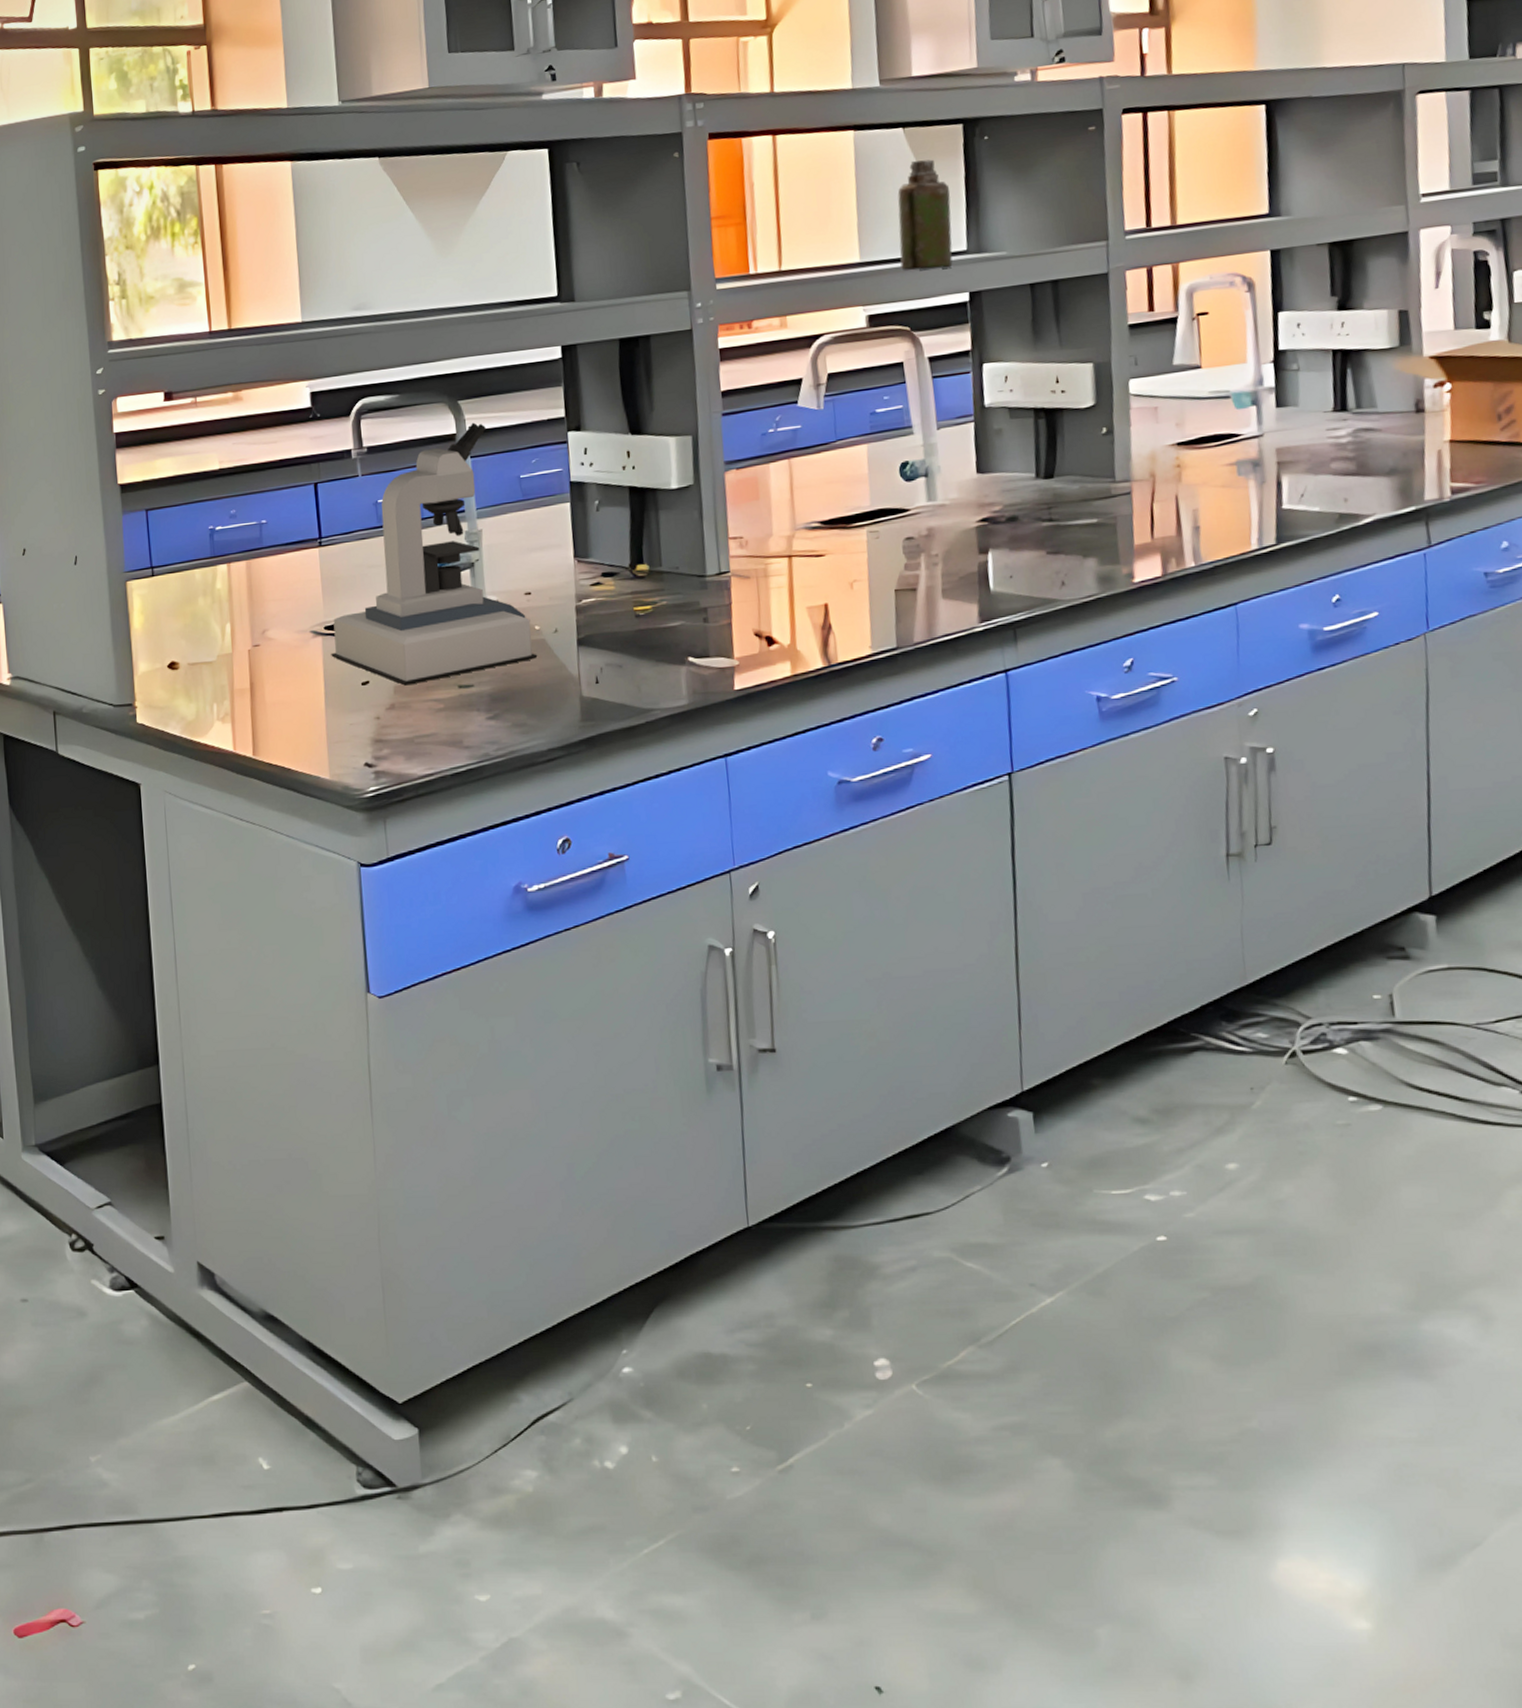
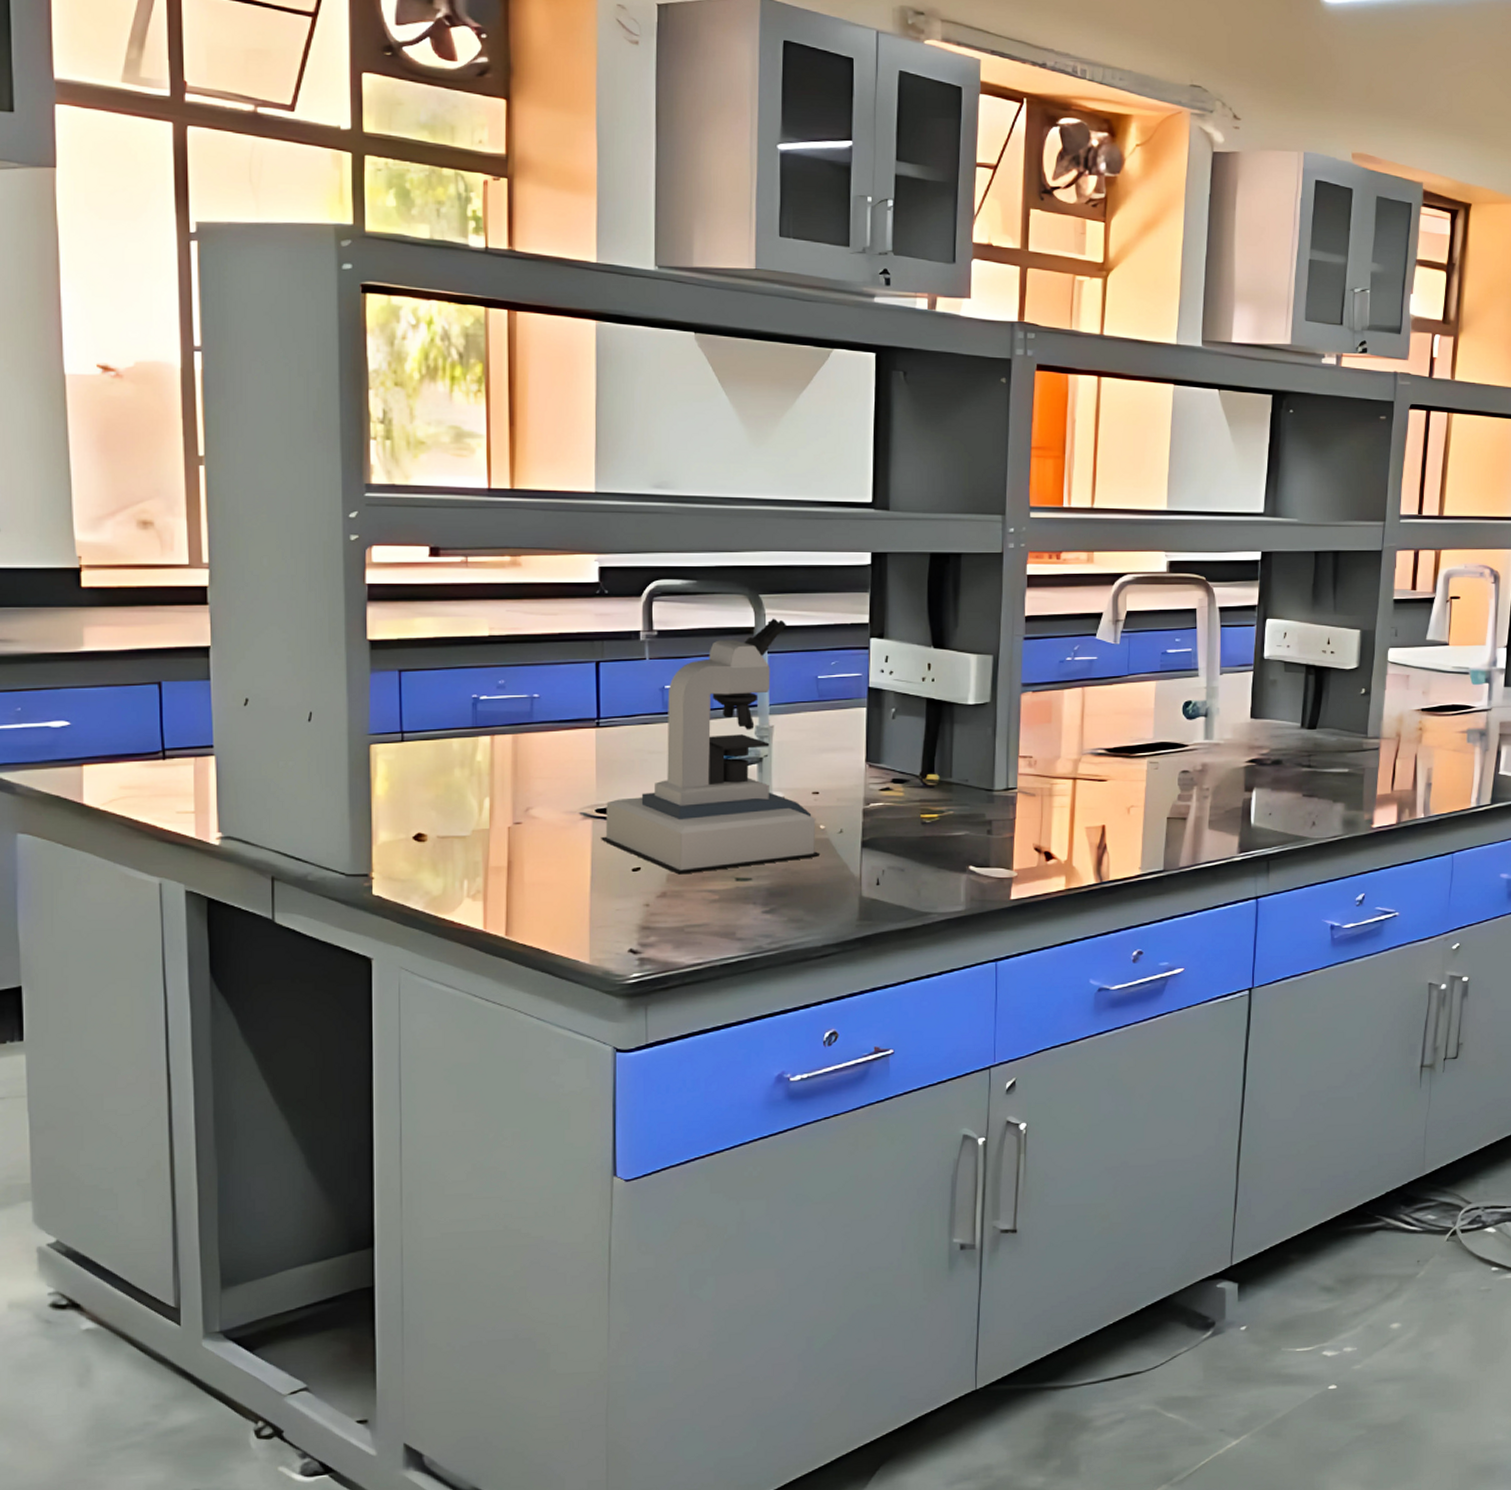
canister: present [897,159,953,271] -> none [1203,422,1255,527]

